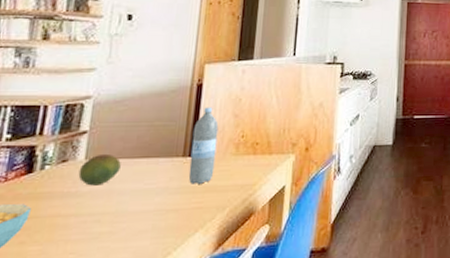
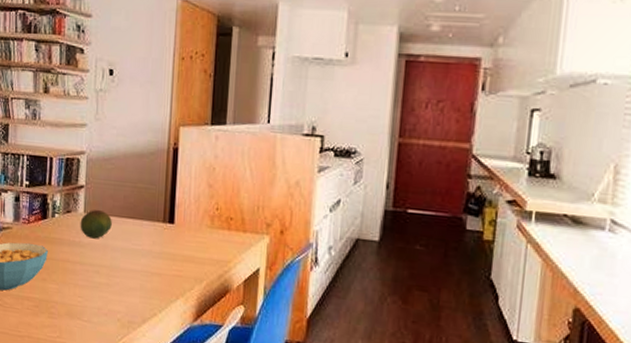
water bottle: present [188,107,219,184] -> none [169,173,194,252]

